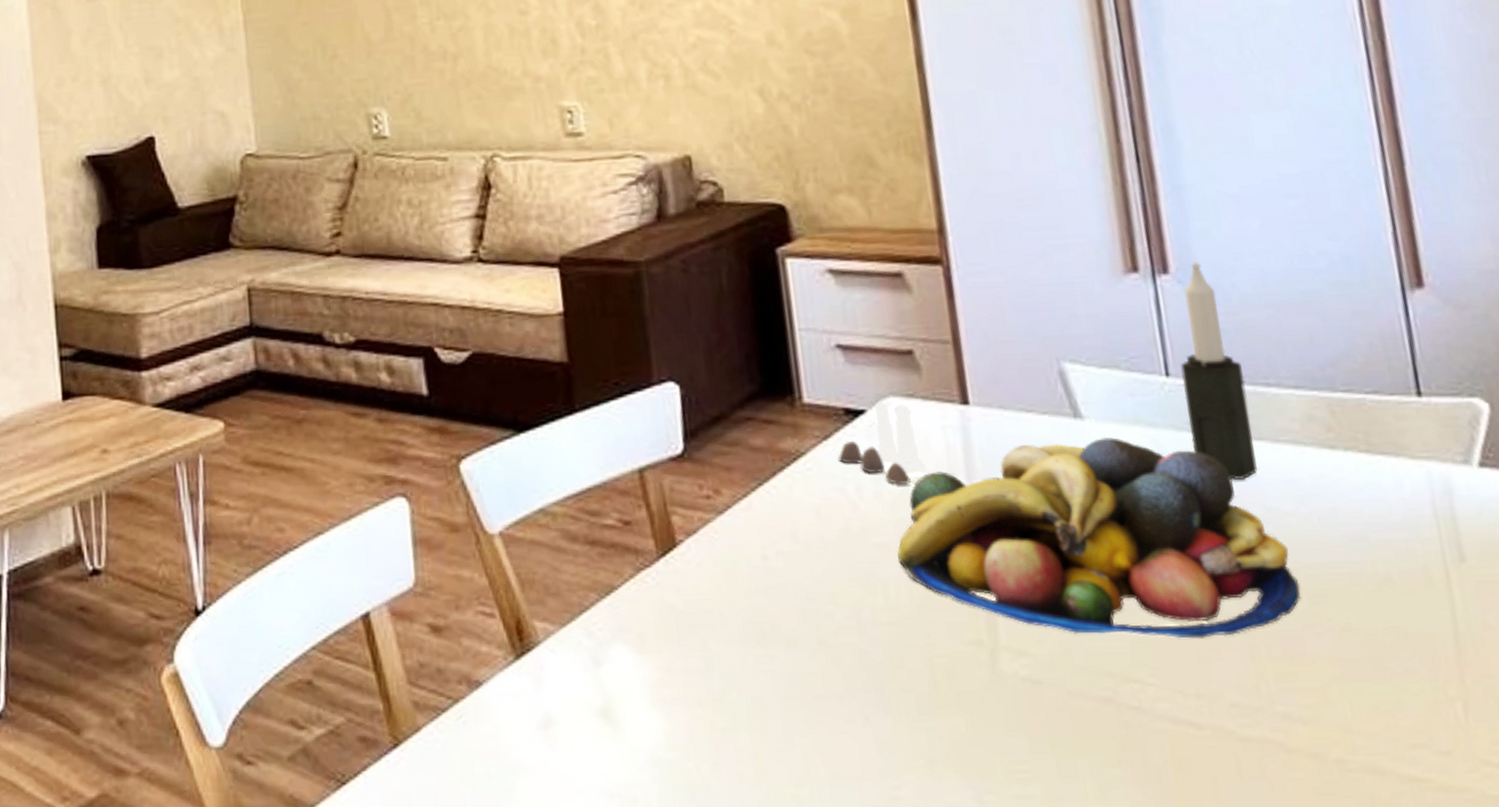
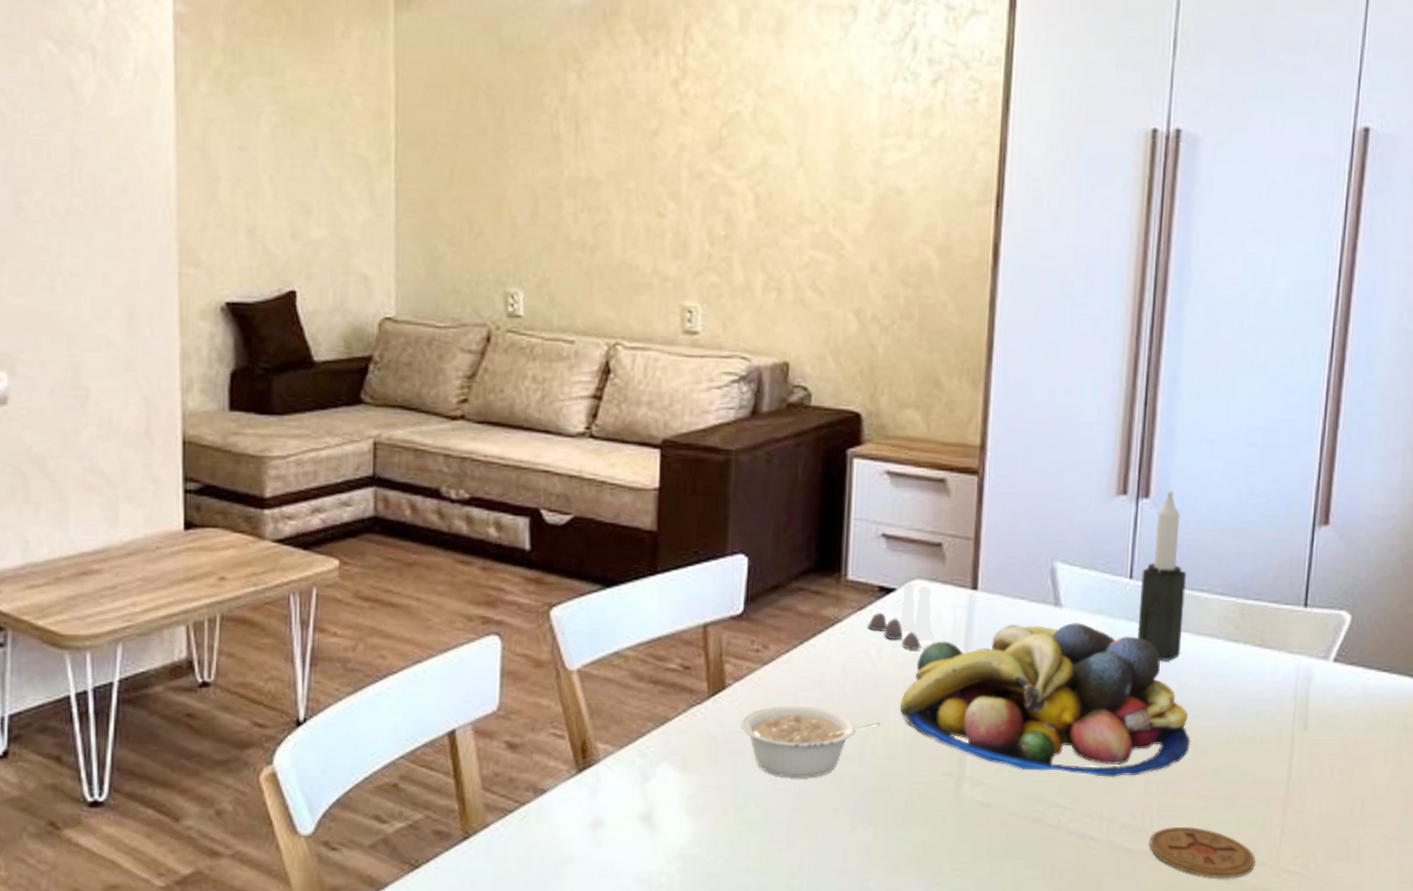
legume: none [702,562,877,656] -> present [741,705,881,779]
coaster: none [1274,703,1437,775] -> present [1150,826,1255,878]

